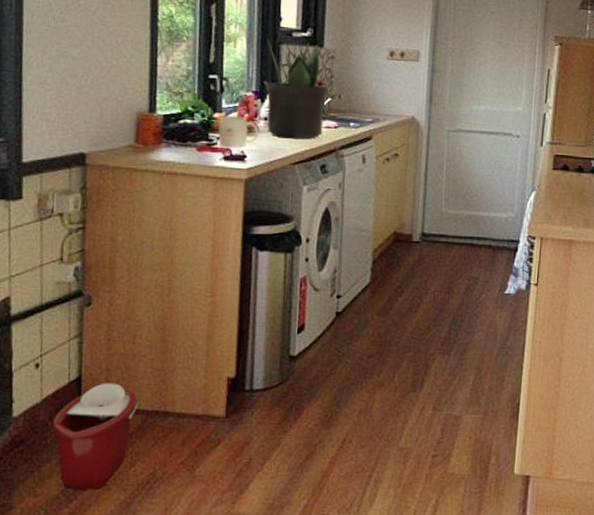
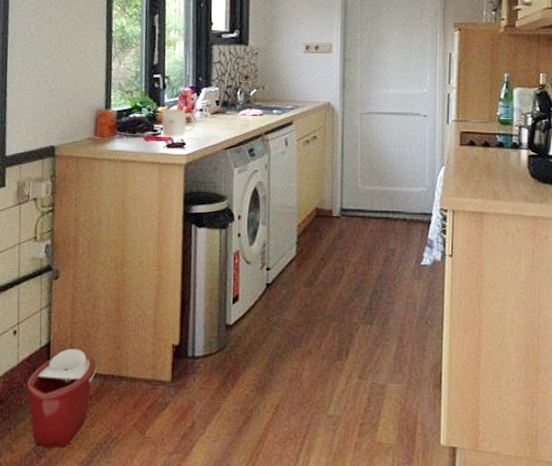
planter: present [265,39,328,140] -> none [200,41,253,127]

